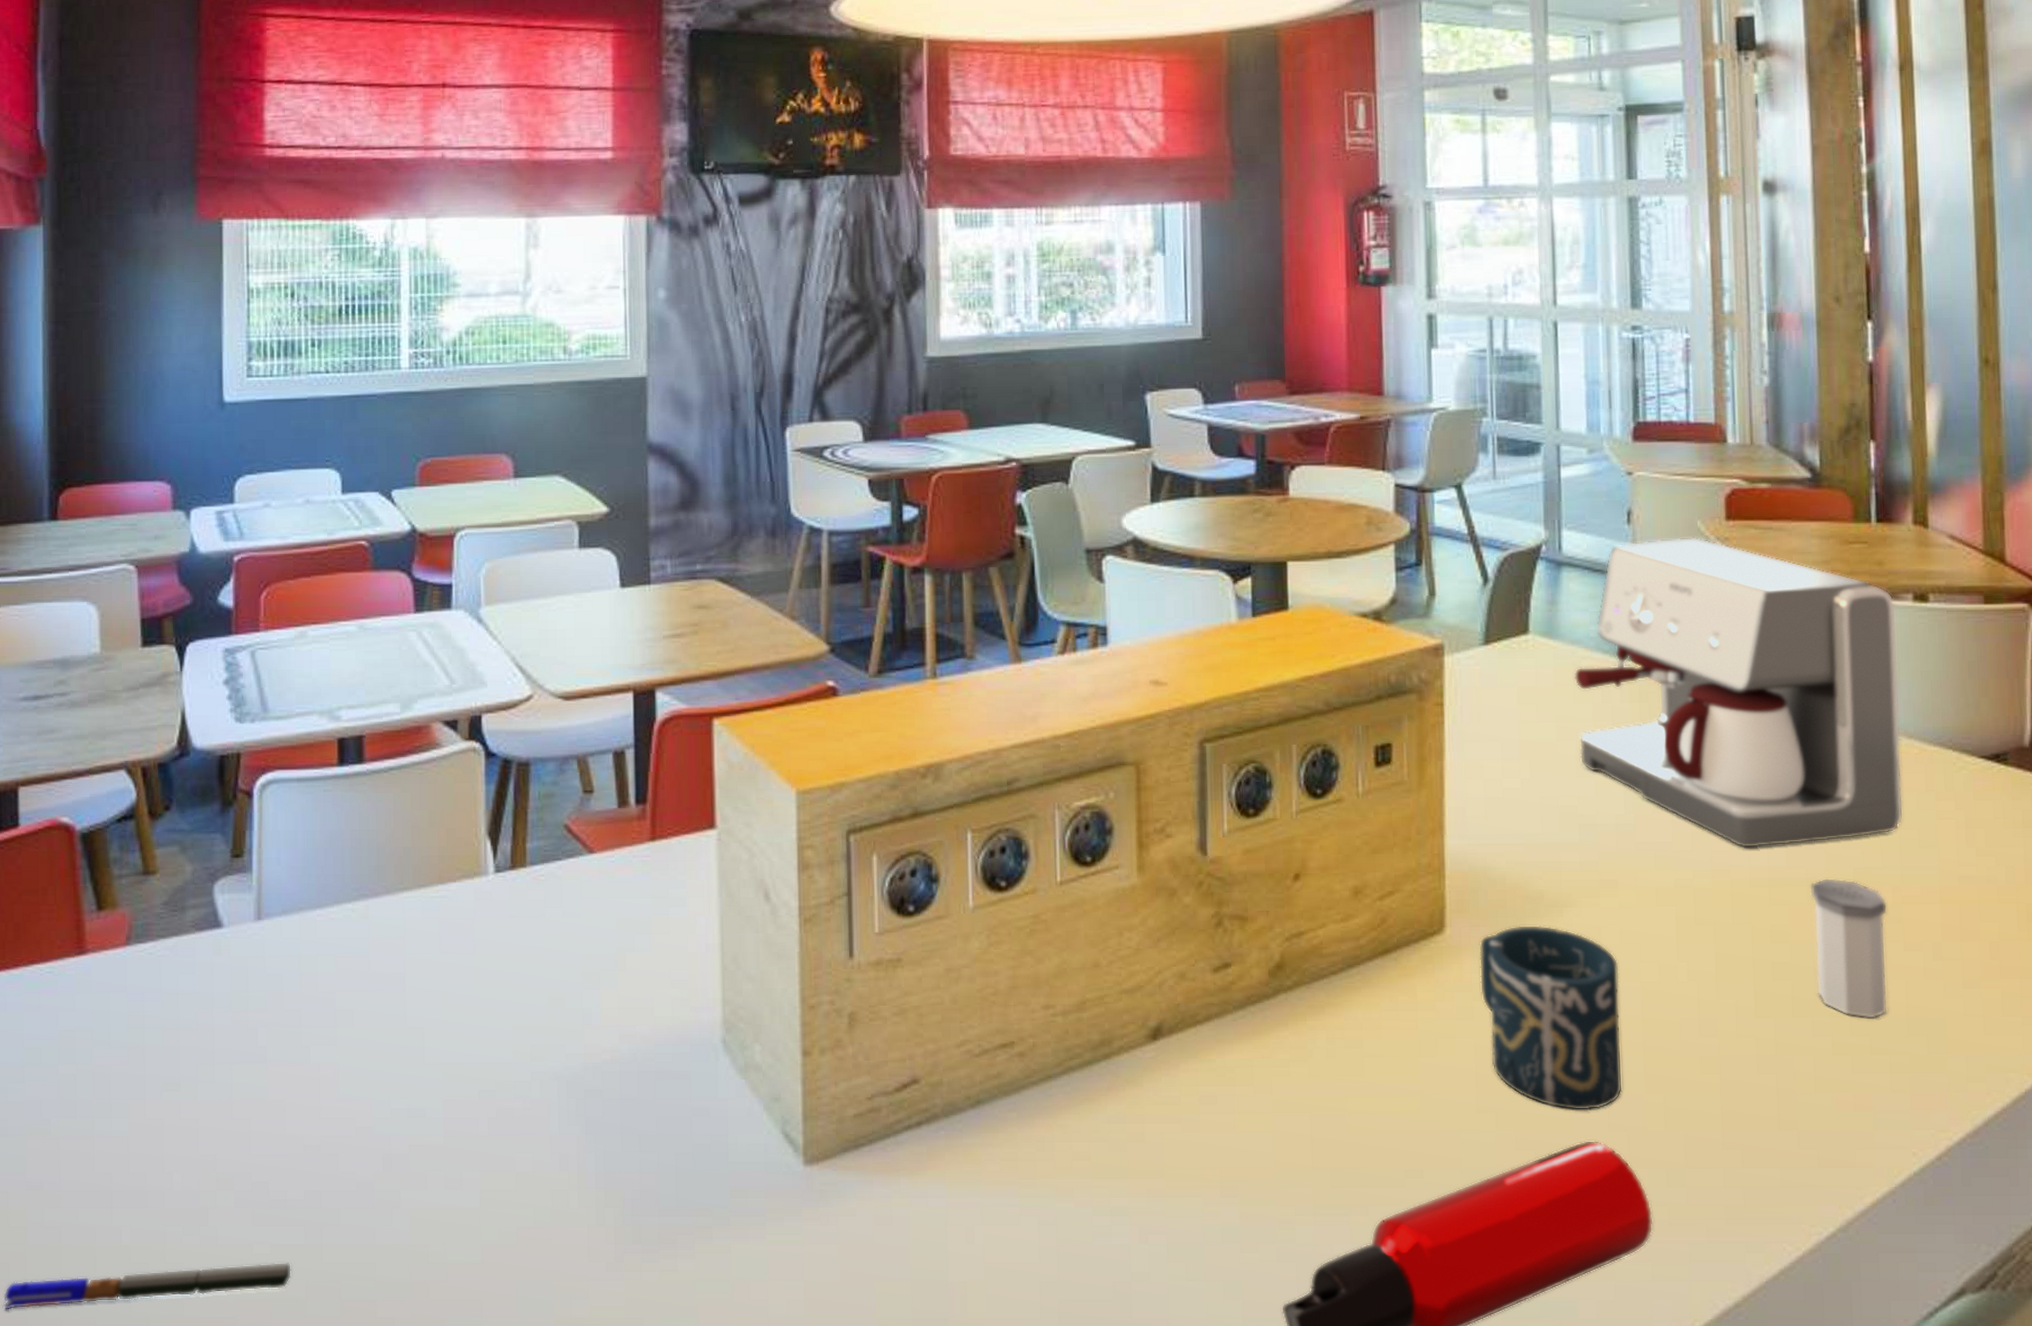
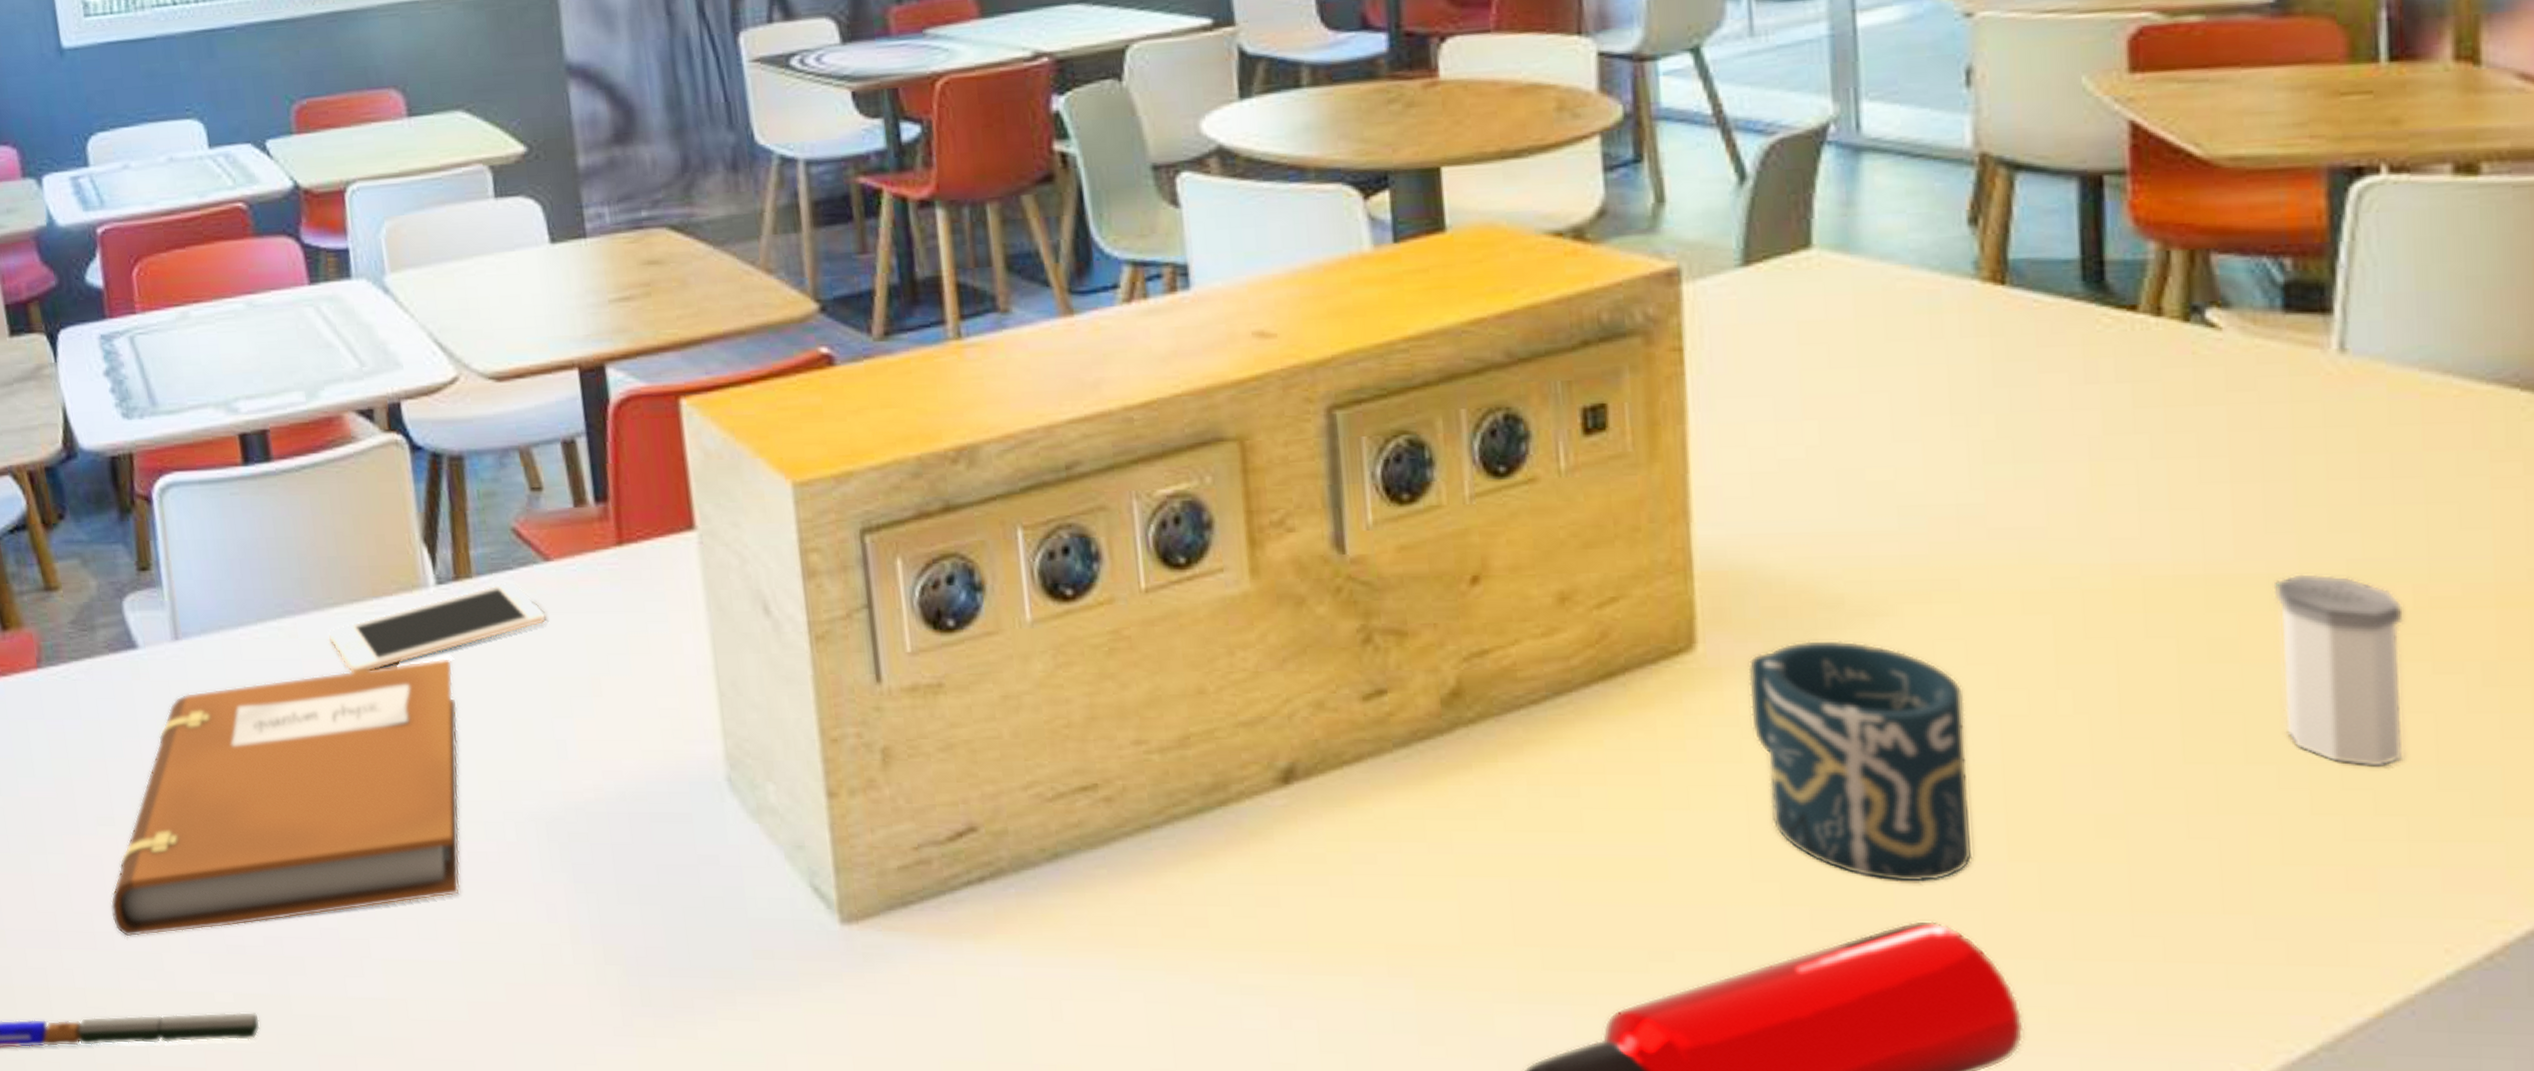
notebook: none [165,937,502,1195] -> present [110,658,461,937]
cell phone: none [395,870,586,950] -> present [328,581,547,673]
coffee maker: present [1574,537,1904,849] -> none [1884,99,2434,535]

